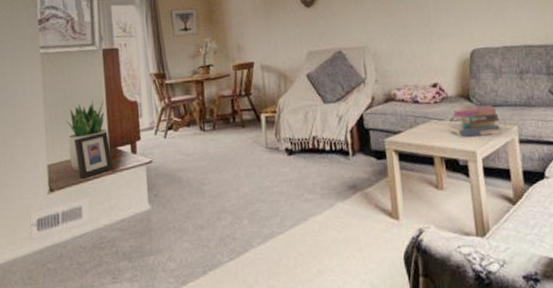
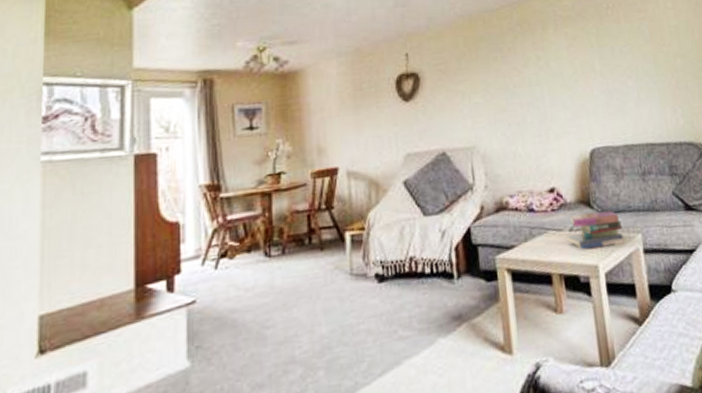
planter: present [65,98,108,172] -> none [71,220,134,323]
picture frame: present [74,131,114,179] -> none [82,264,139,332]

